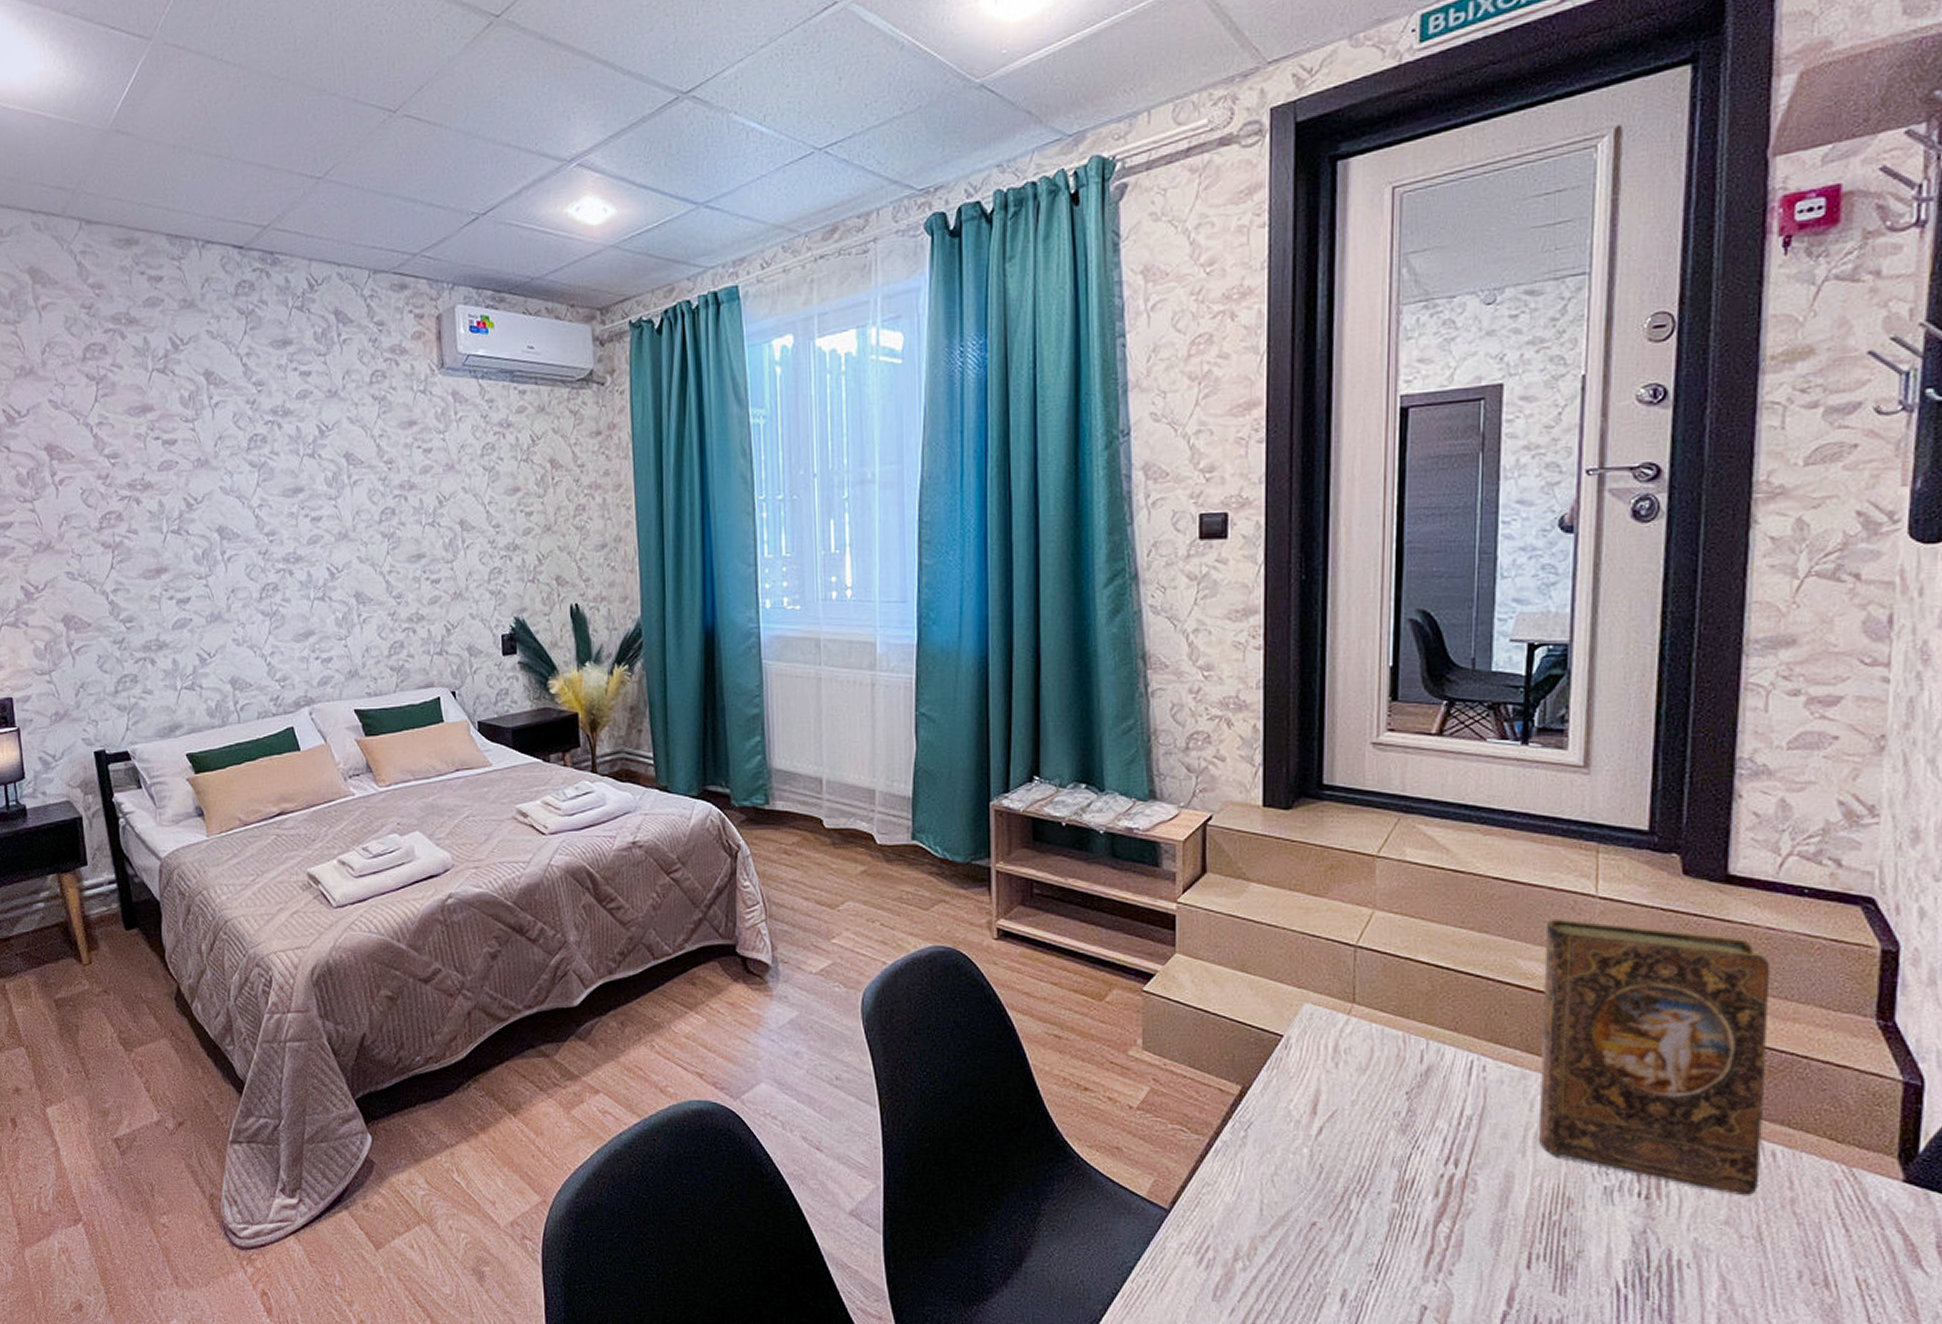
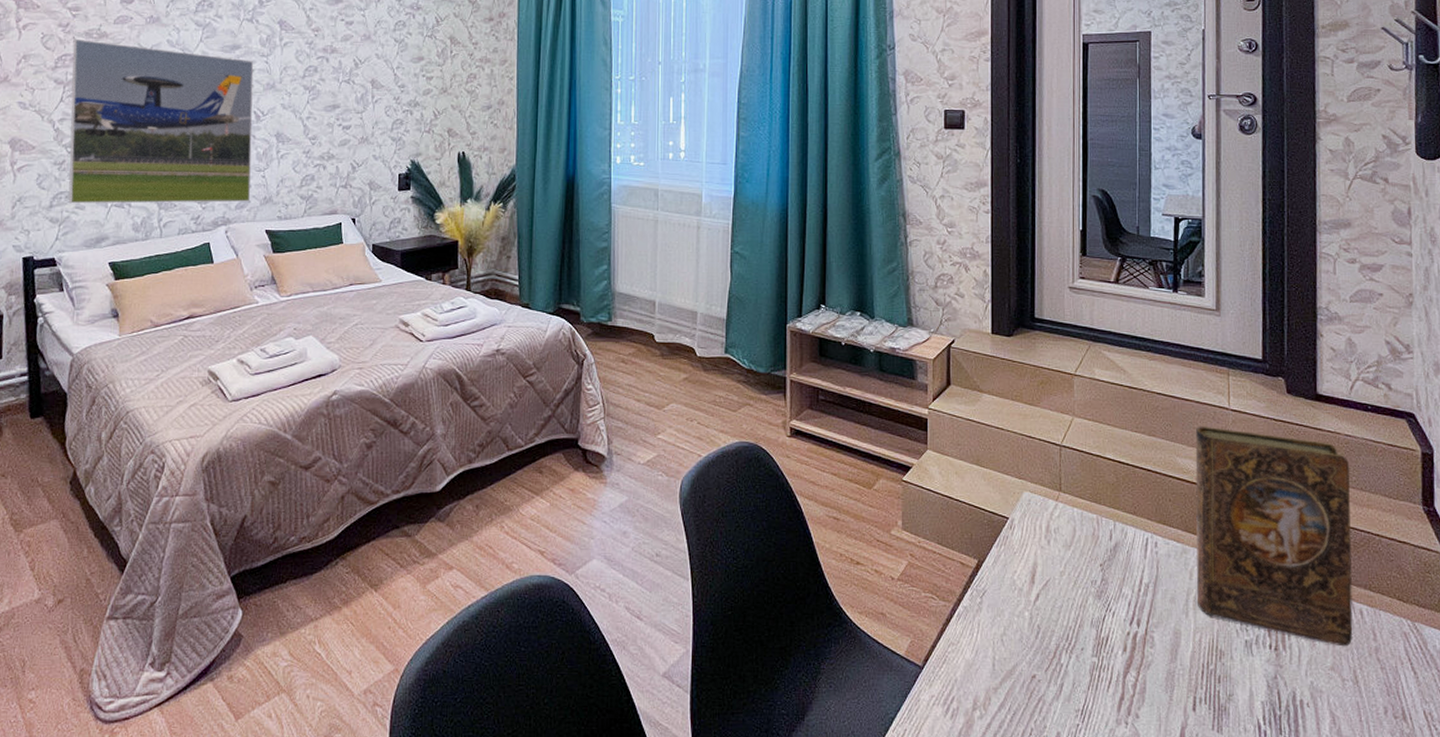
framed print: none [116,492,334,688] -> present [68,38,254,204]

